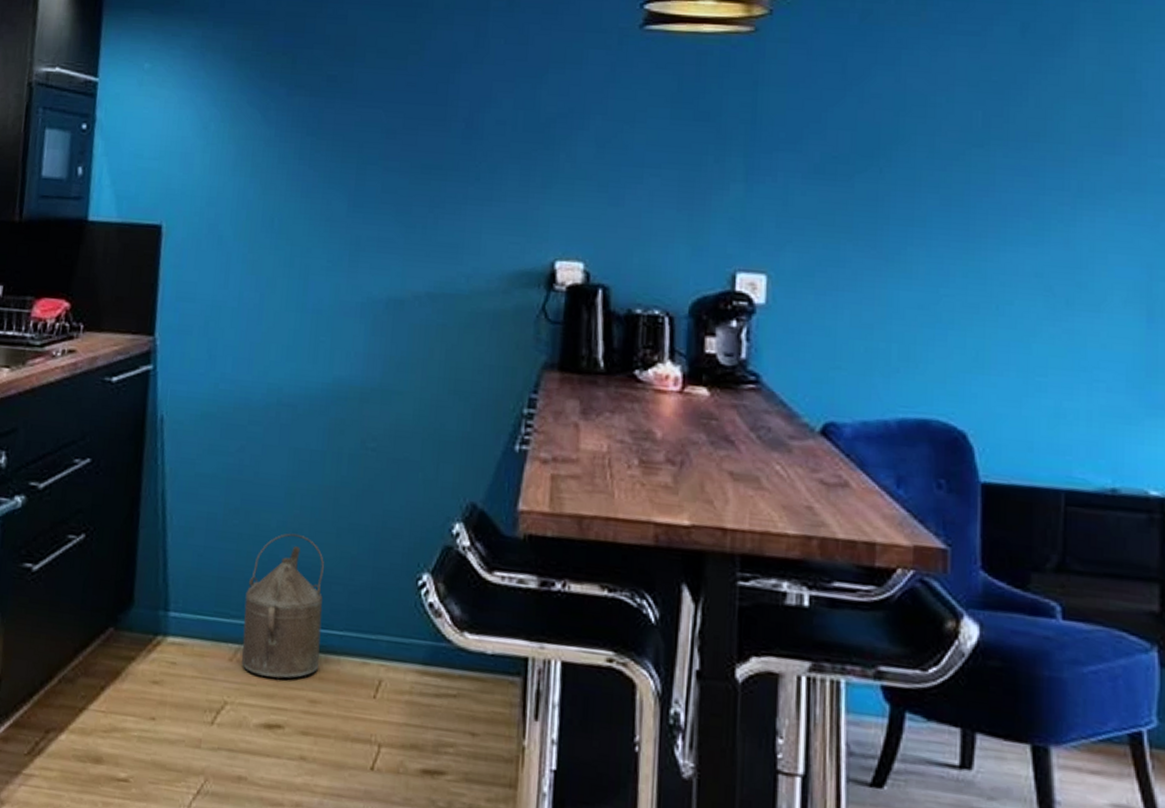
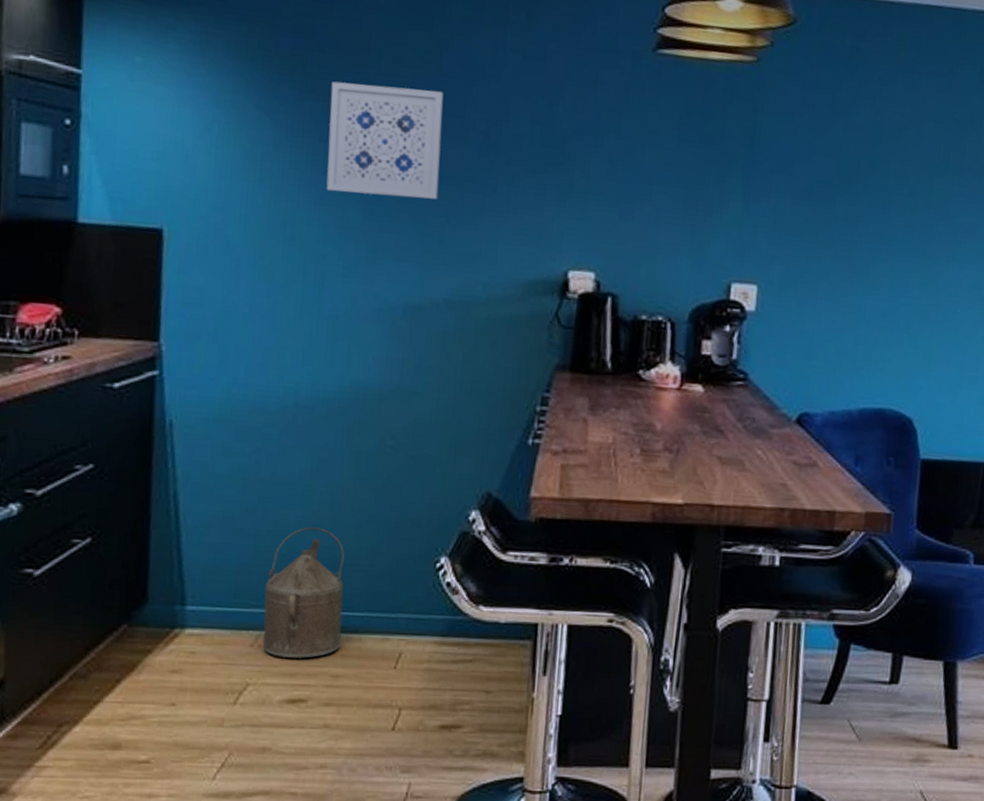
wall art: none [312,76,426,189] -> present [326,81,444,200]

